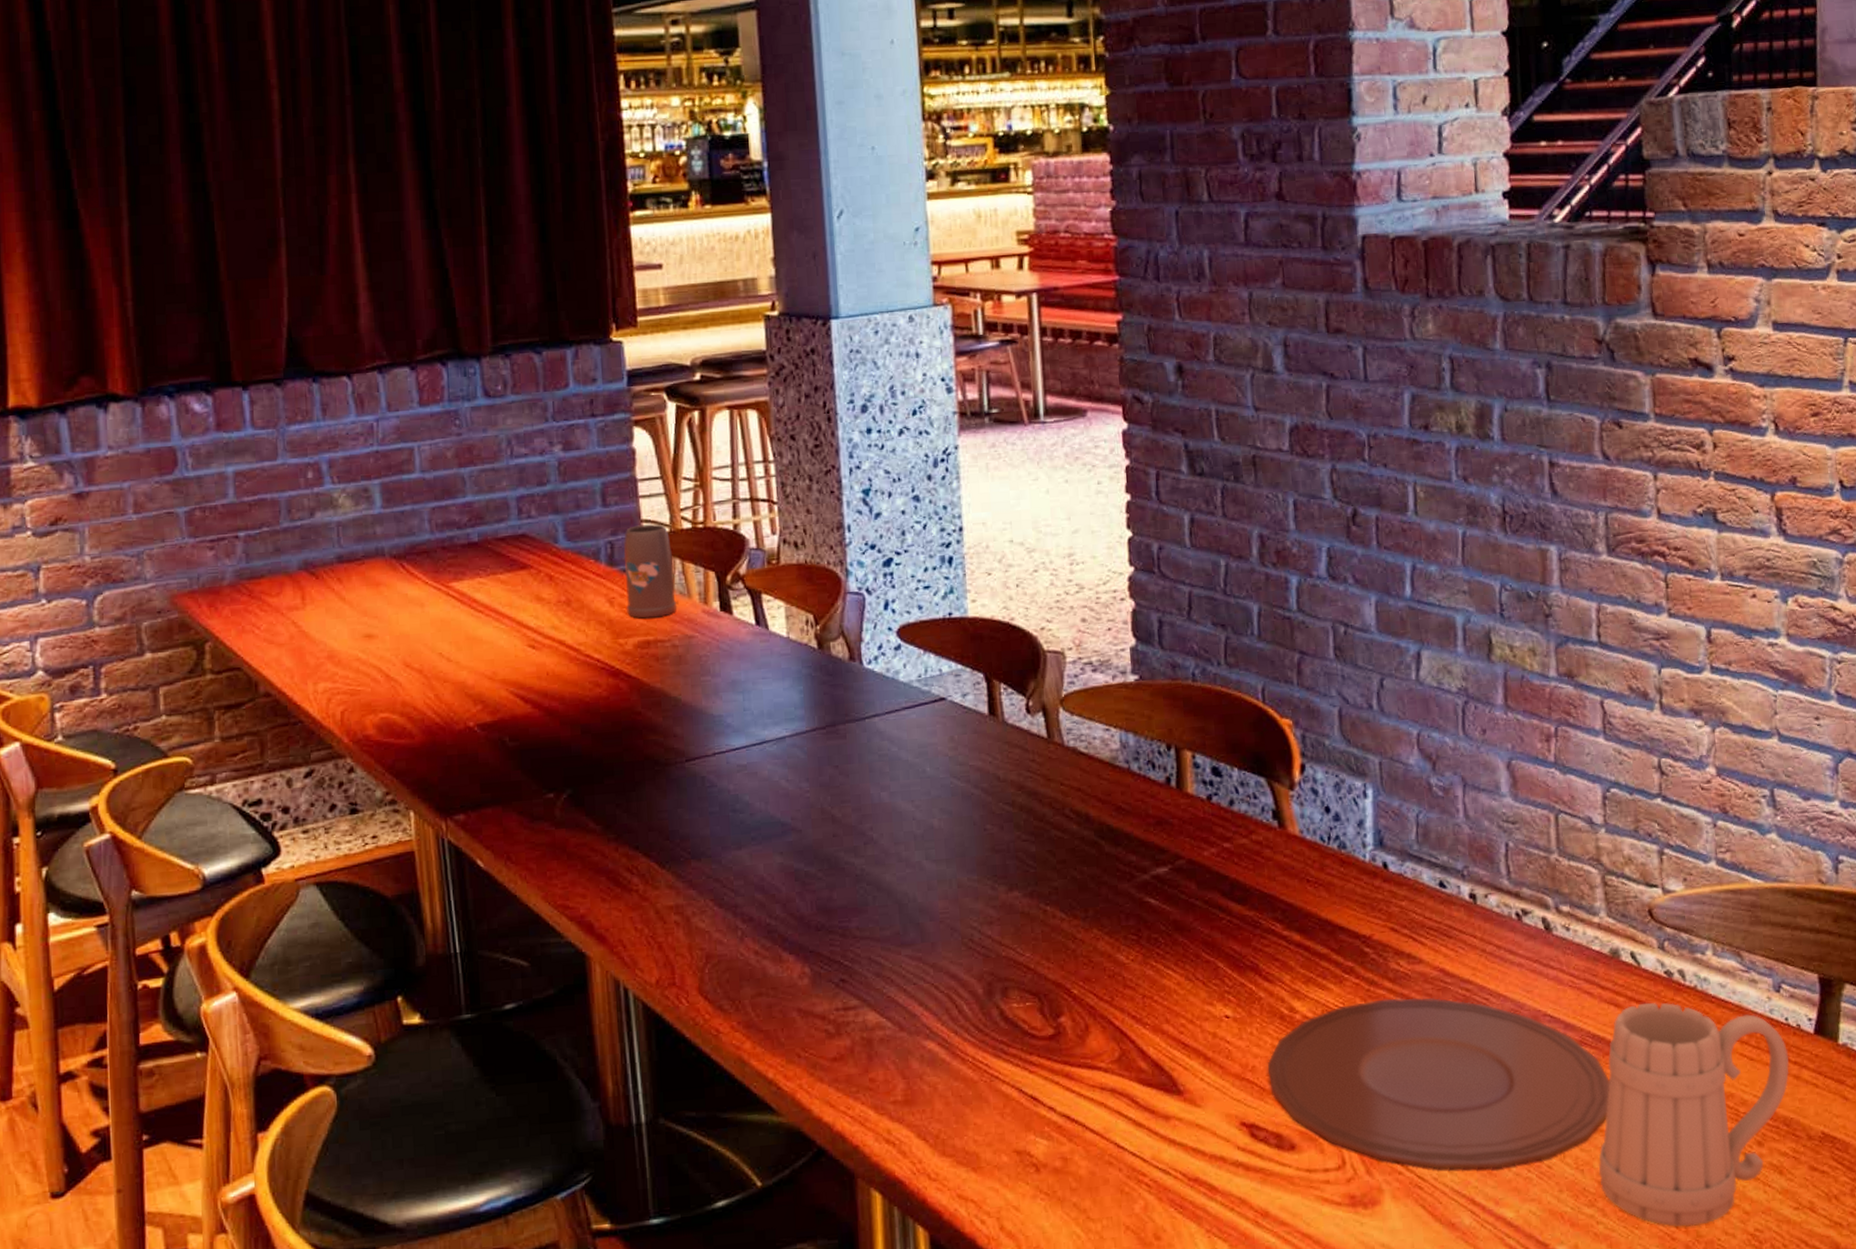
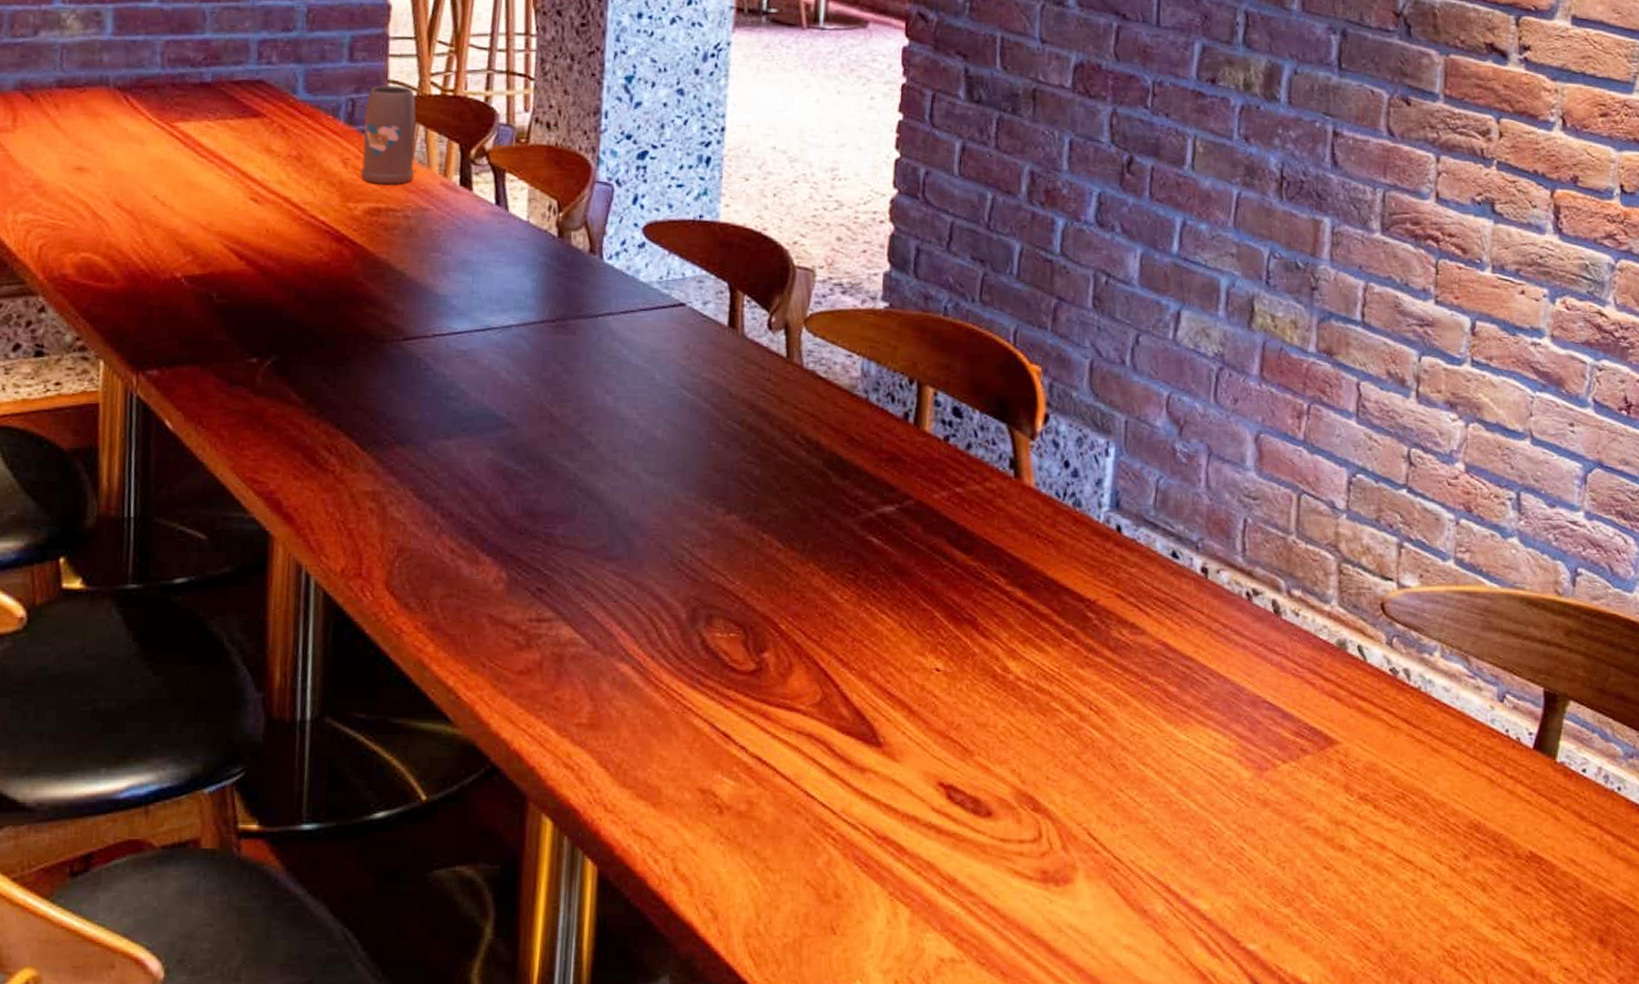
plate: present [1267,997,1610,1170] -> none [973,668,1322,857]
beer mug: present [1598,1002,1790,1227] -> none [1300,699,1506,936]

